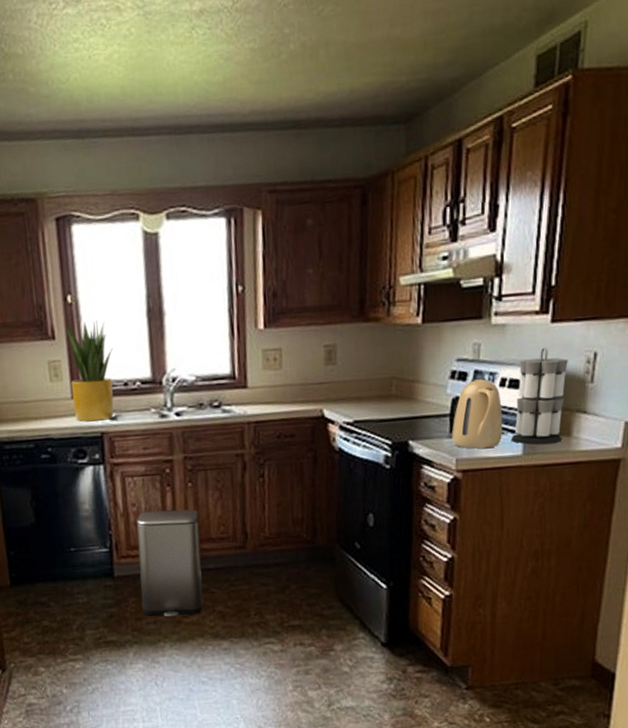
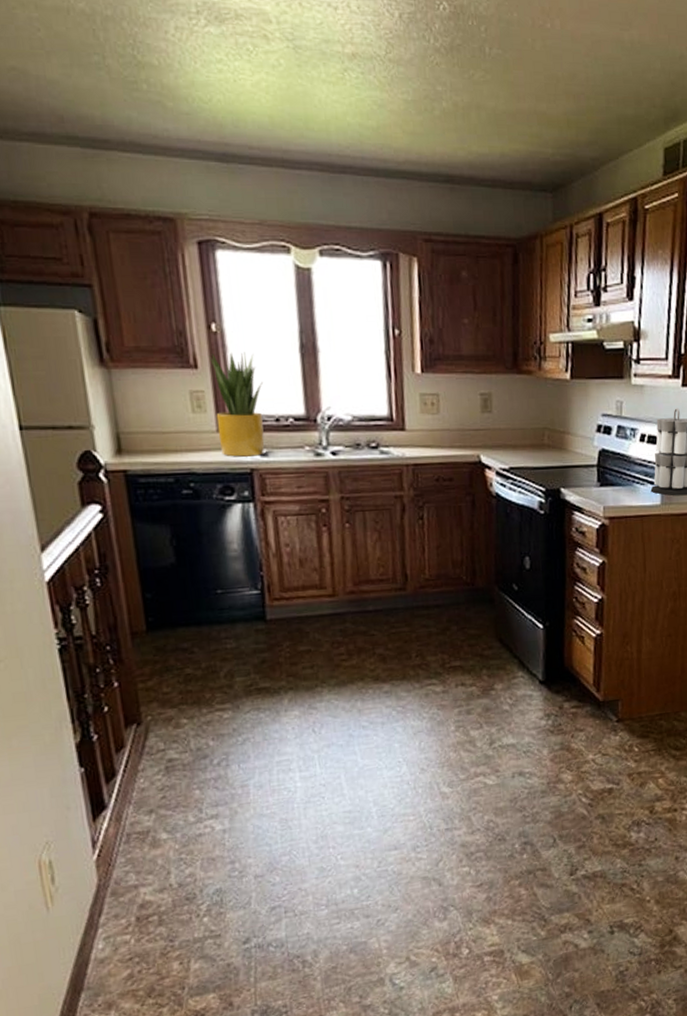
pedal bin: present [136,509,203,617] -> none [290,550,362,661]
kettle: present [452,379,503,449] -> none [599,434,644,498]

